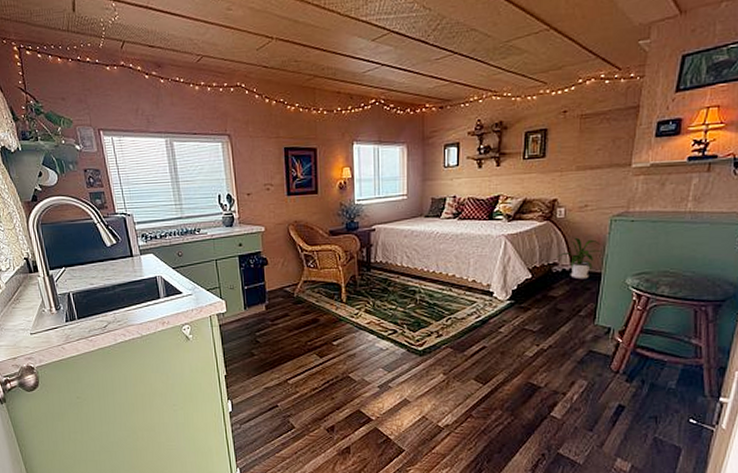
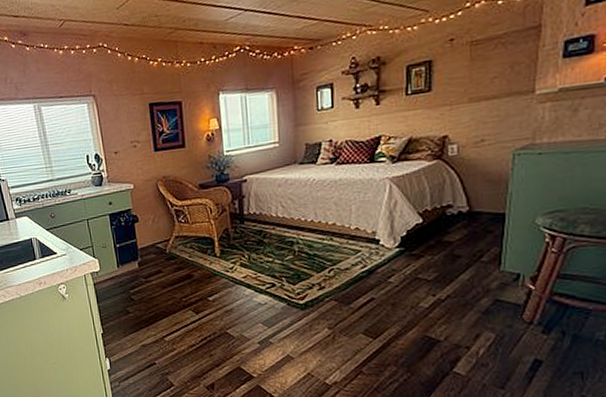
house plant: present [555,237,604,280] -> none [449,175,507,222]

